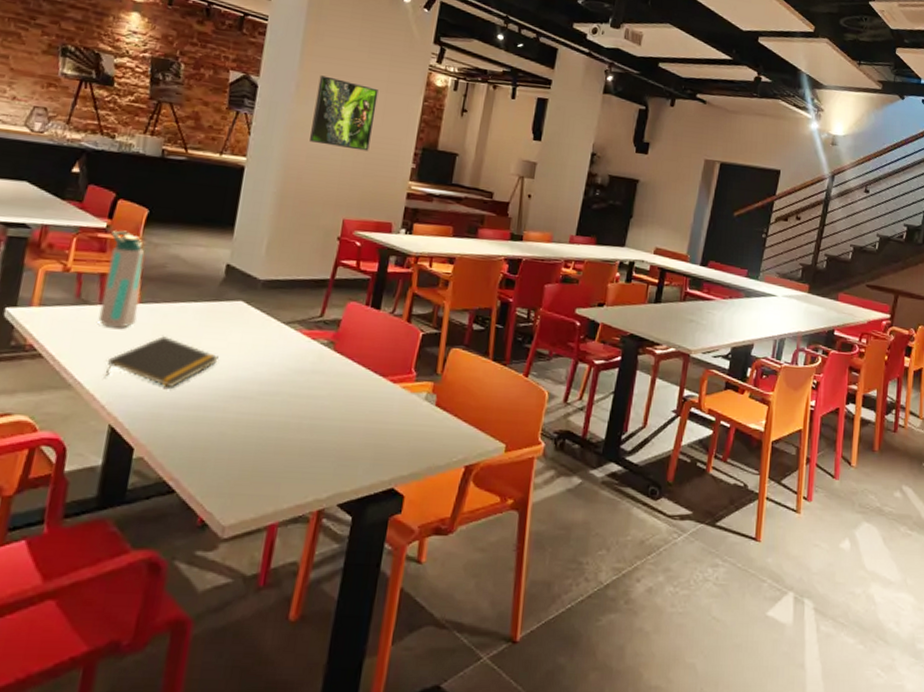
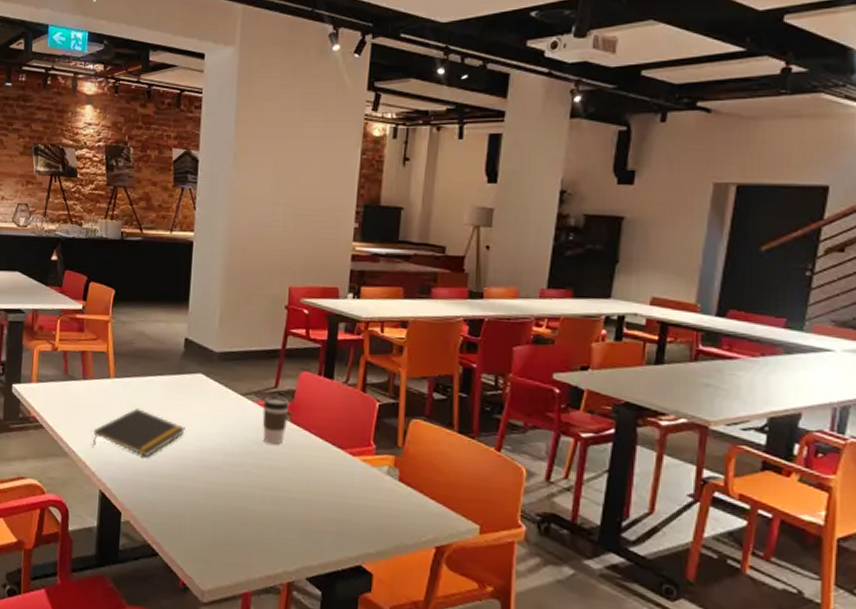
water bottle: present [98,230,145,328] -> none [83,310,115,401]
coffee cup: none [303,325,334,373] -> present [262,396,290,445]
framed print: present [310,75,379,151] -> none [251,141,314,215]

